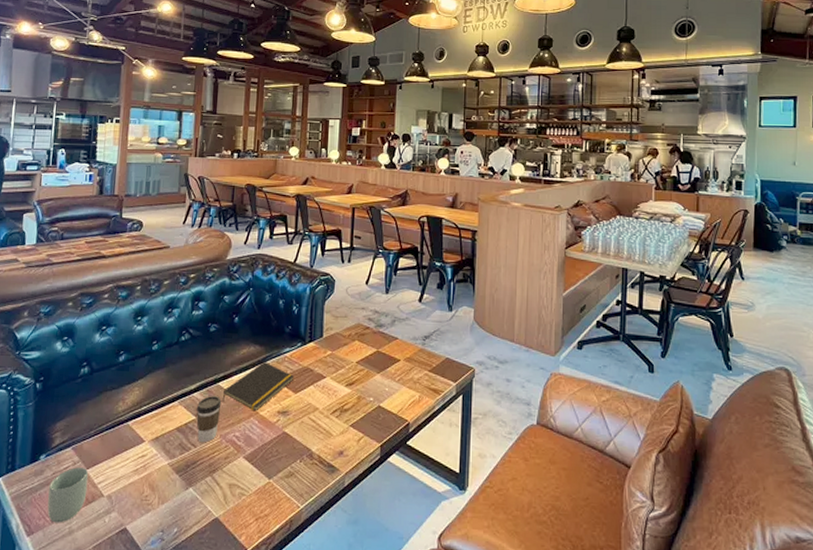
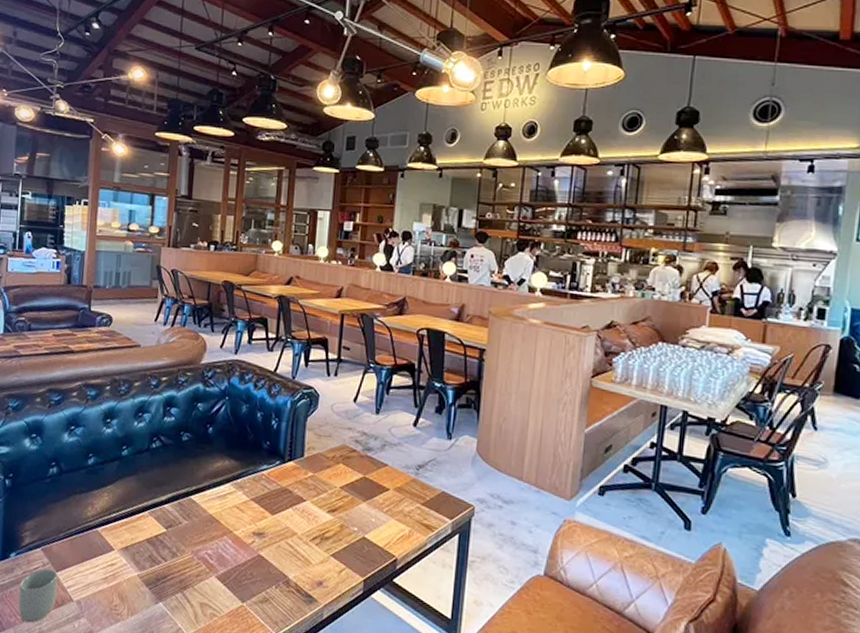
coffee cup: present [196,395,222,443] -> none [167,508,194,558]
notepad: present [222,361,295,411] -> none [194,477,272,530]

